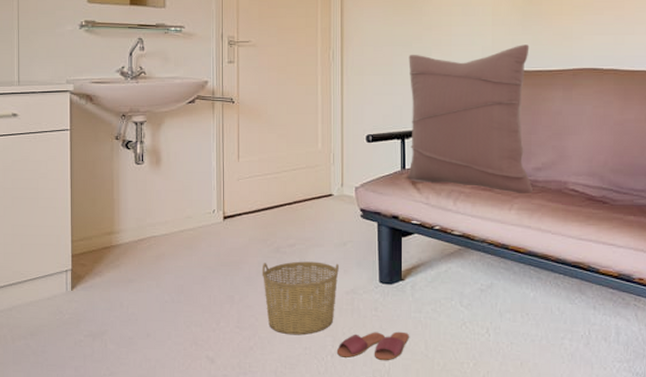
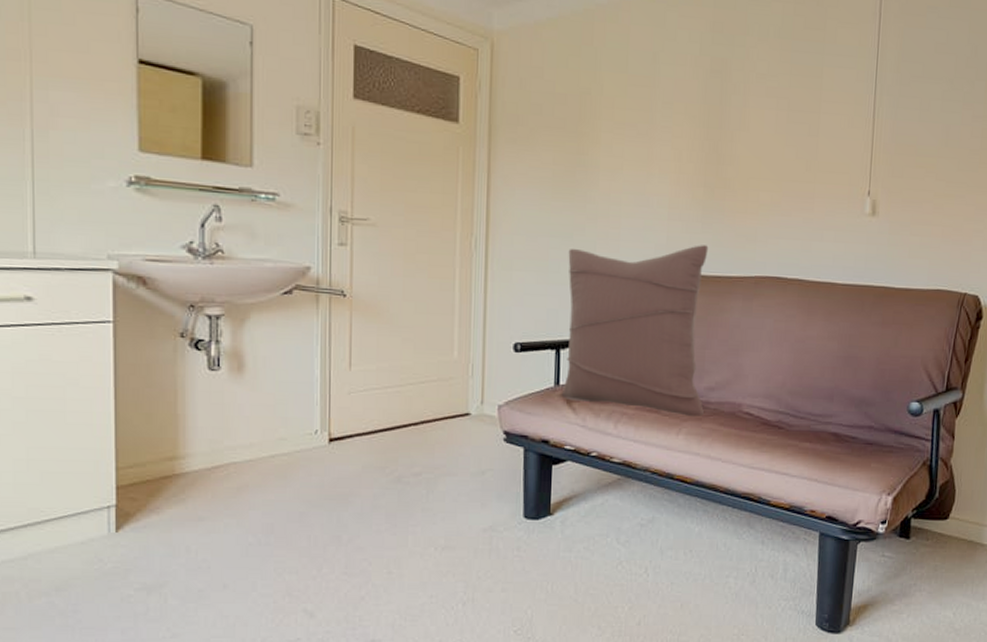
basket: present [261,261,339,335] -> none [377,493,475,581]
slippers: present [337,331,409,360] -> none [470,574,556,607]

